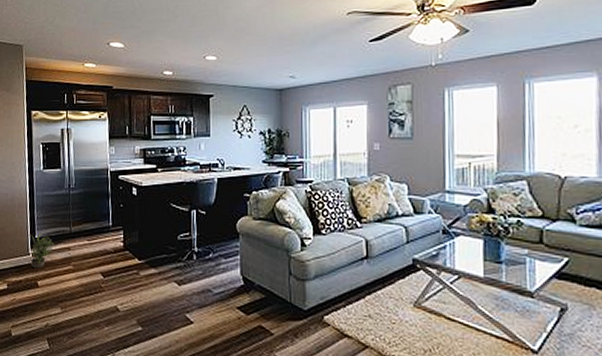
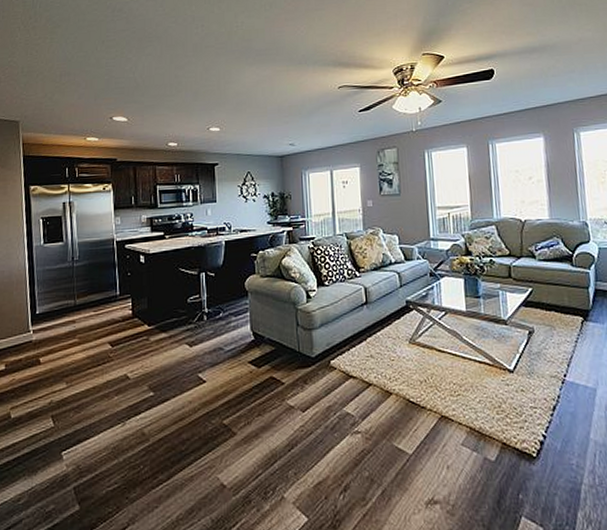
potted plant: present [28,232,56,269] -> none [28,307,60,345]

